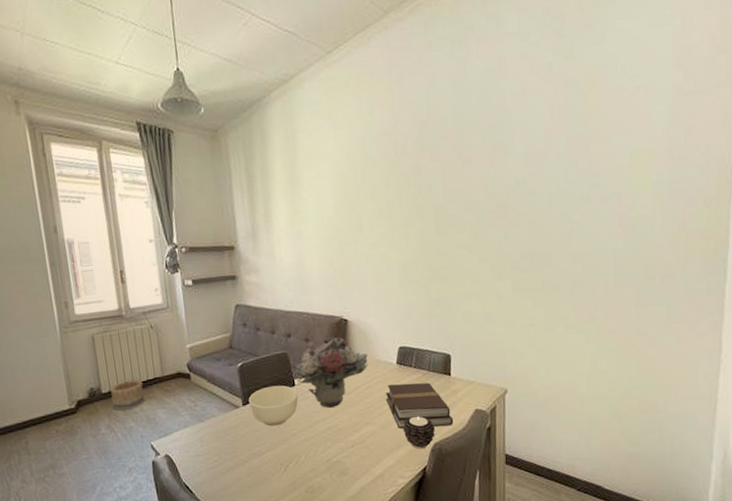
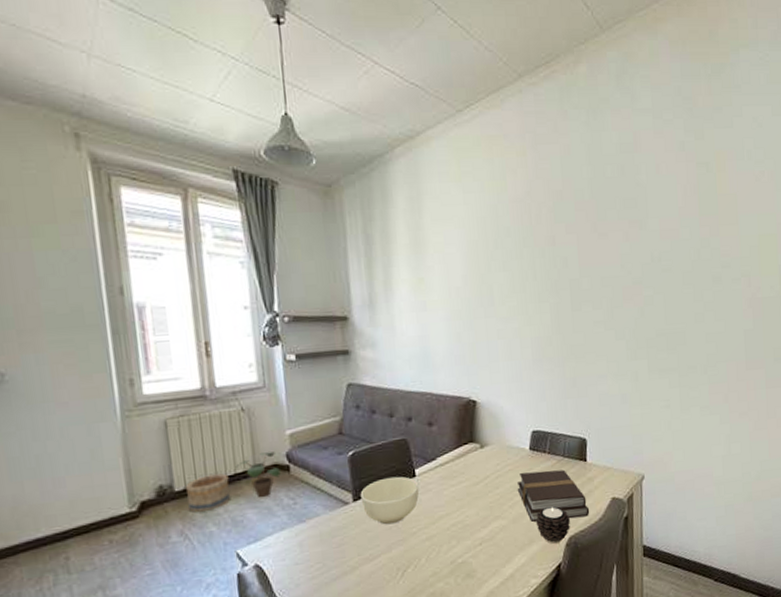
potted plant: none [148,362,183,401] -> present [235,452,281,498]
flower arrangement: present [294,336,368,408] -> none [415,419,499,501]

